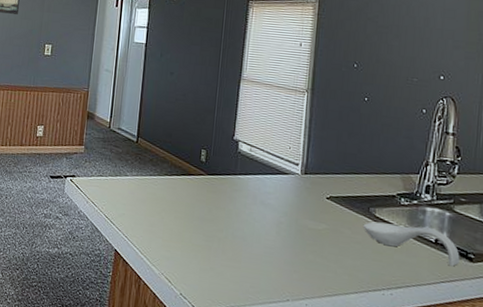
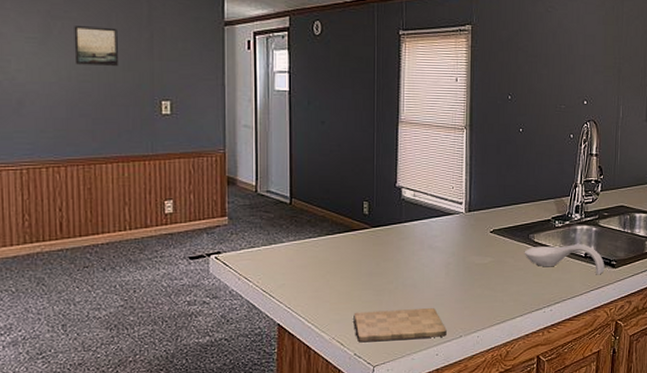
cutting board: none [182,253,273,297] -> present [353,308,447,343]

